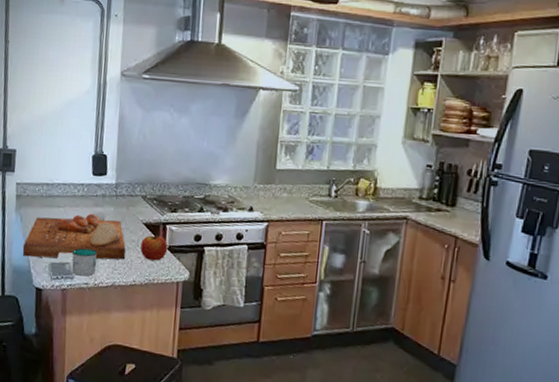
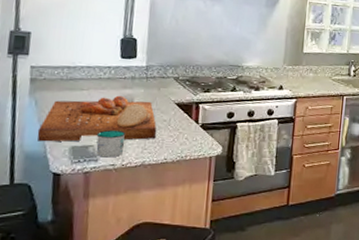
apple: present [140,233,168,261] -> none [172,112,201,138]

